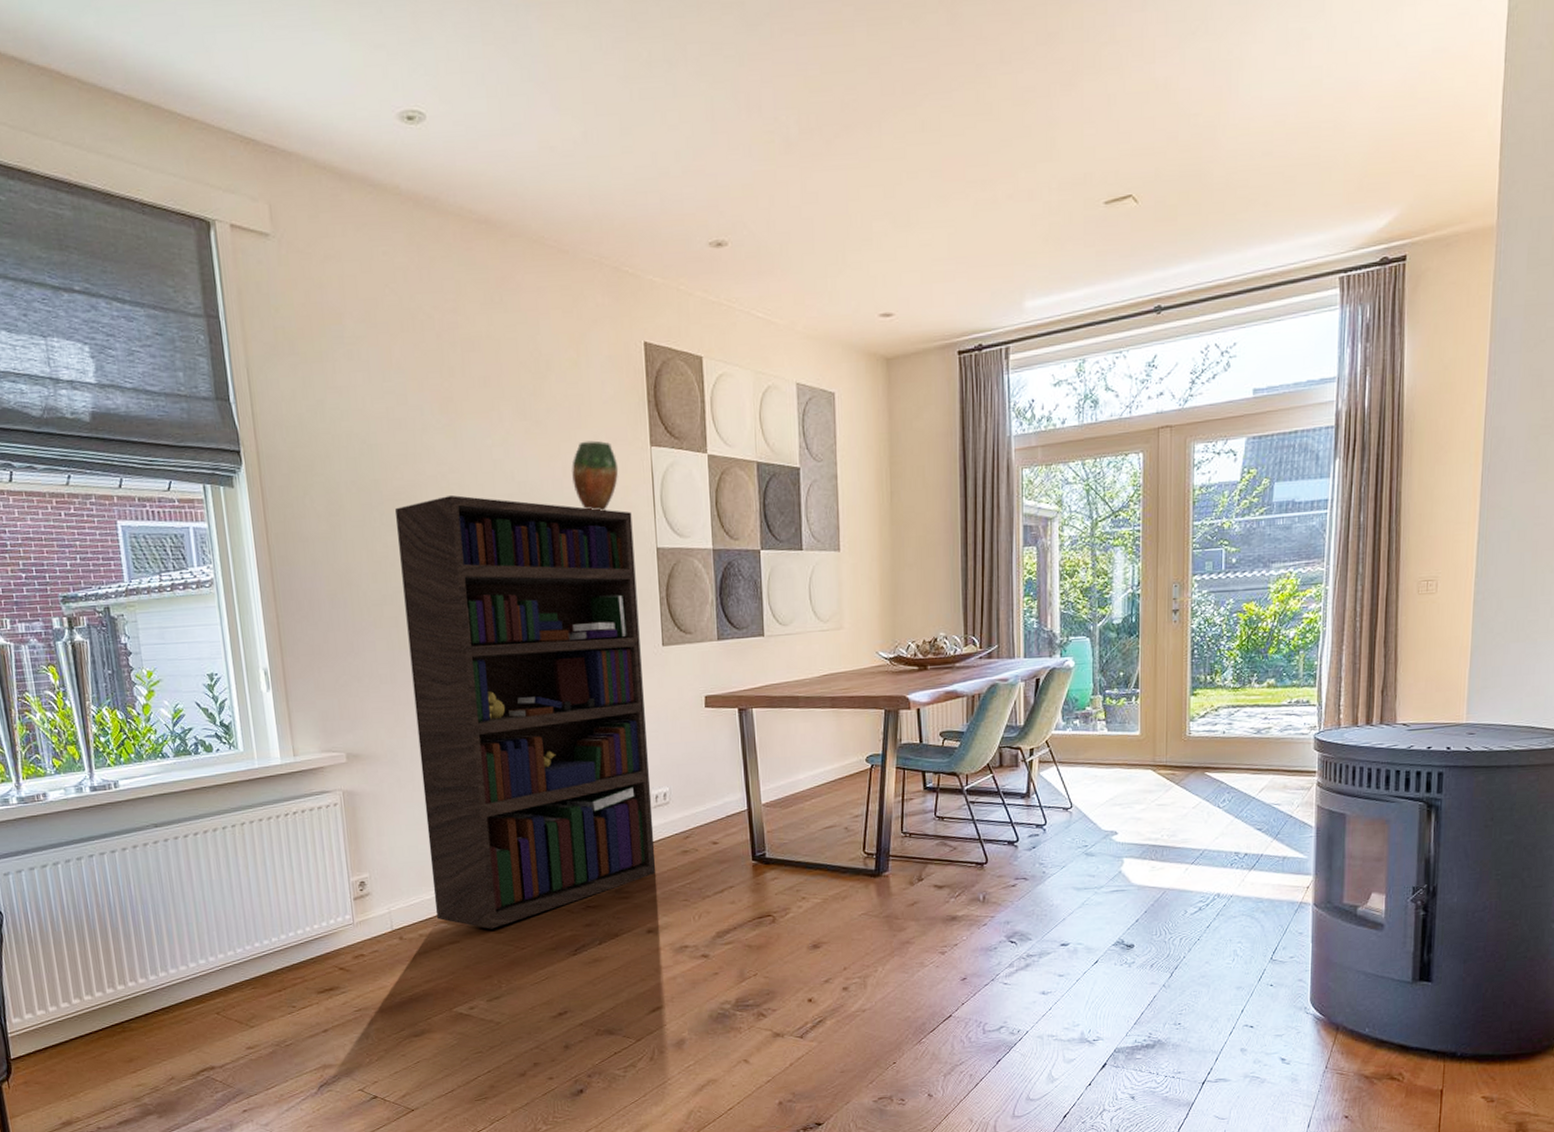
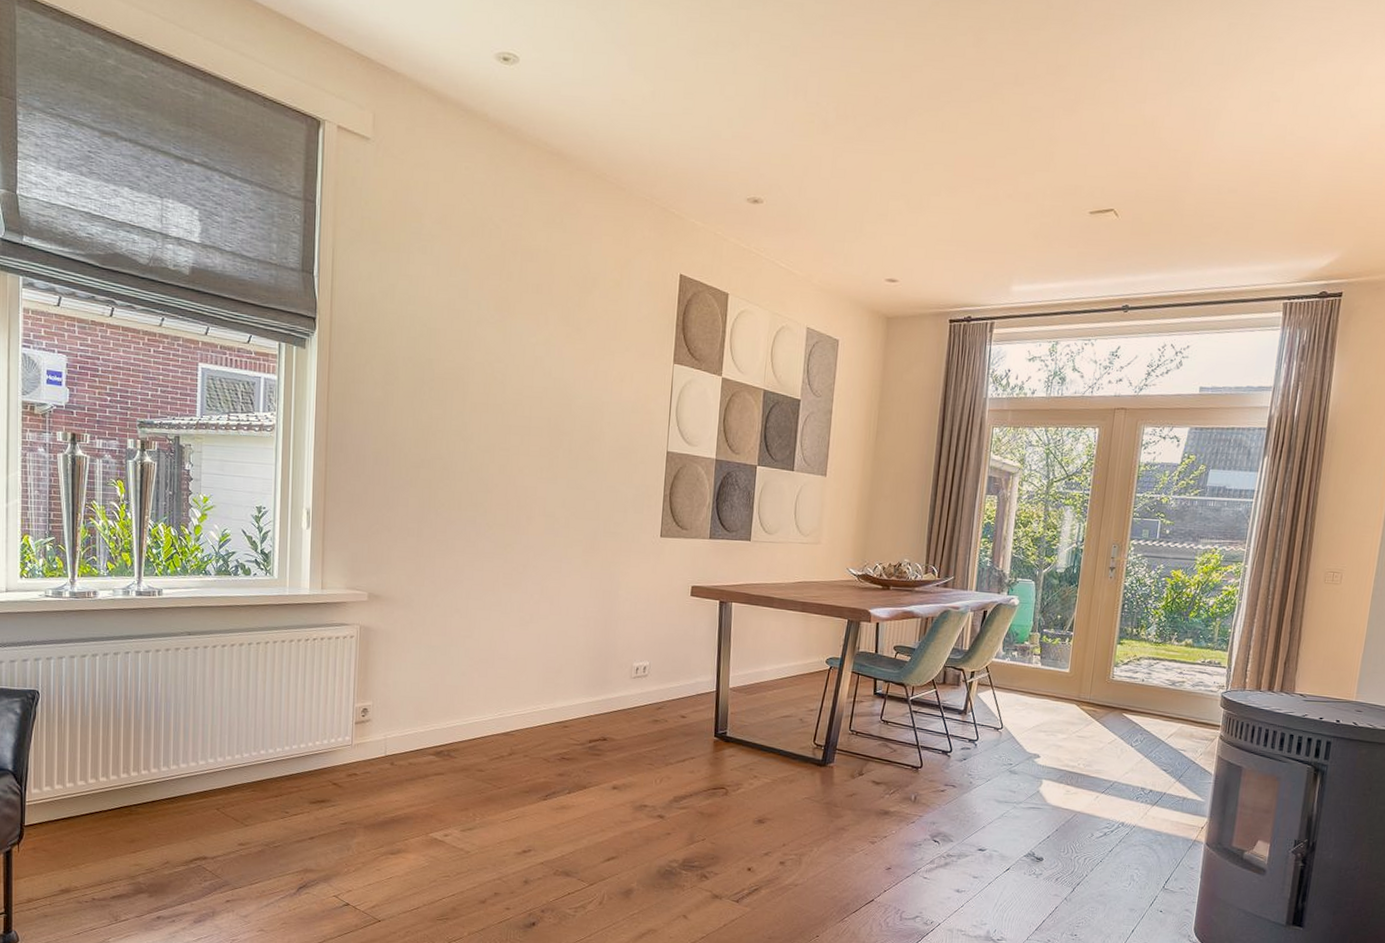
bookcase: present [395,495,656,929] -> none [426,381,649,767]
vase: present [571,440,619,511] -> none [601,351,643,413]

